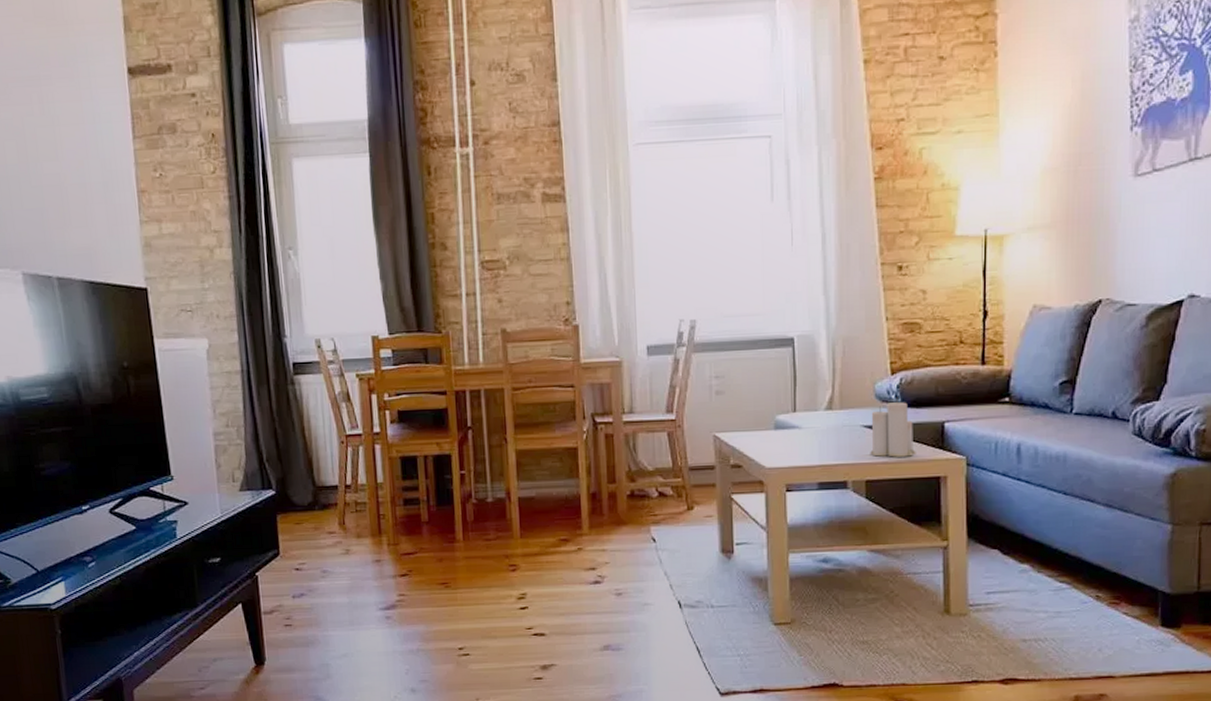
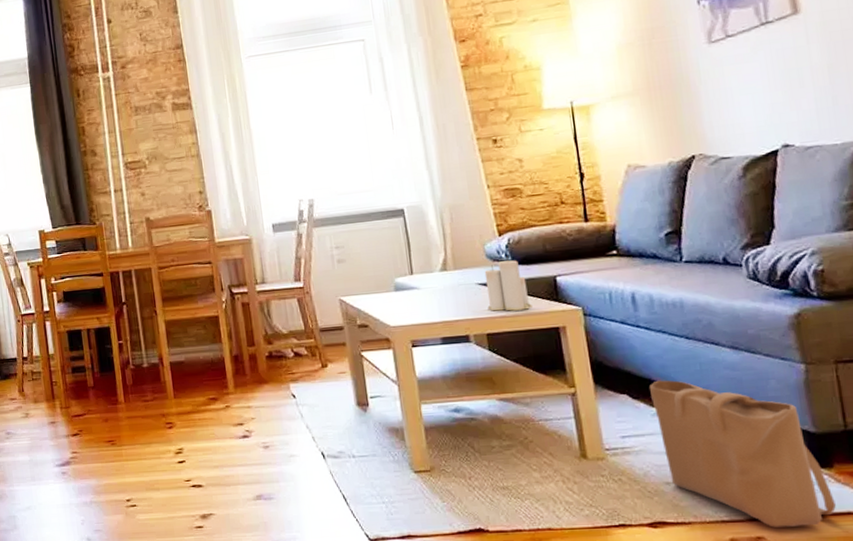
tote bag: none [1021,536,1177,685] -> present [650,380,836,528]

